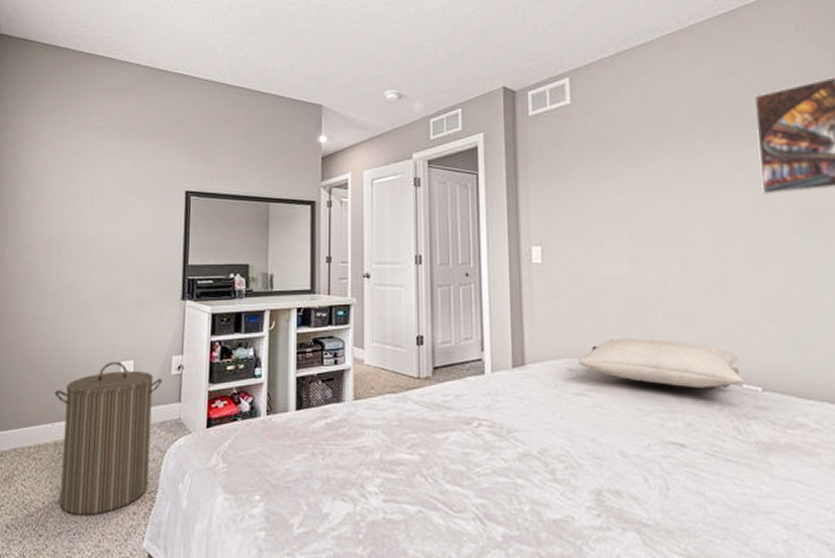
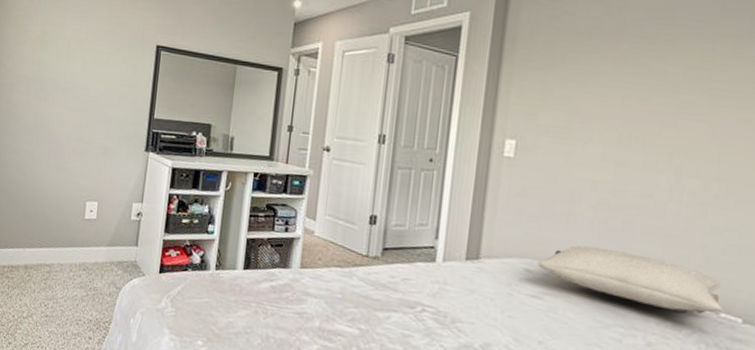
laundry hamper: present [55,361,162,516] -> none [27,200,122,334]

